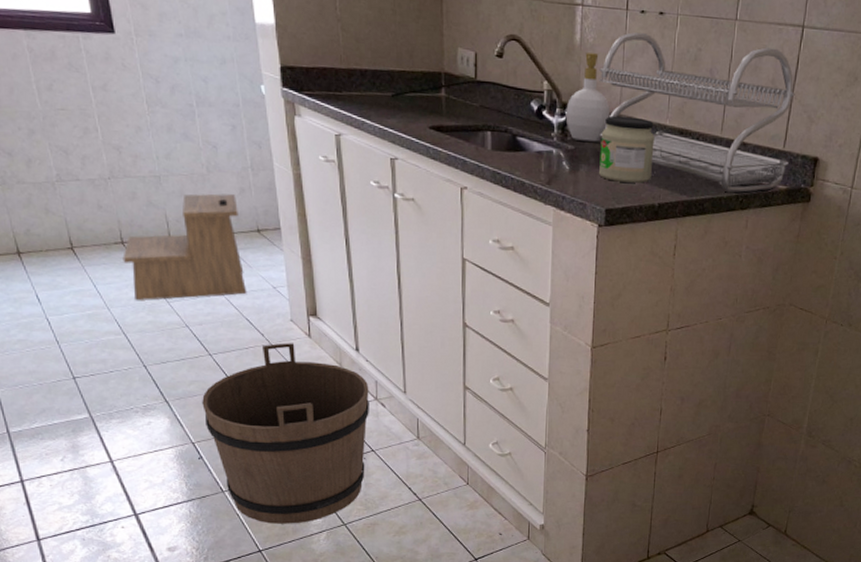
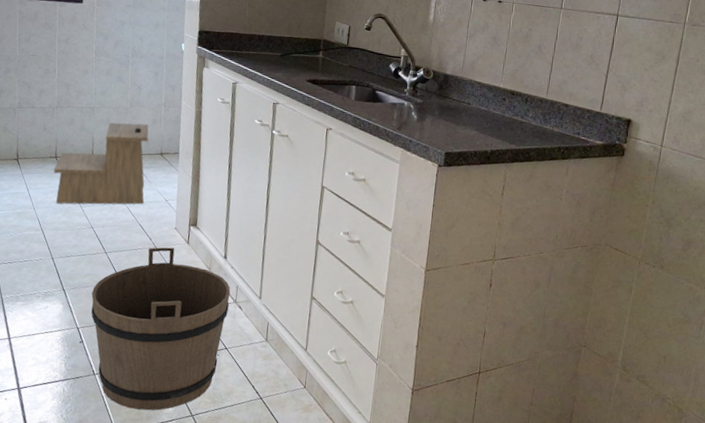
soap bottle: present [565,52,611,143] -> none [417,28,455,99]
dish rack: present [599,32,795,194] -> none [444,15,611,147]
jar: present [599,115,655,183] -> none [442,78,490,133]

